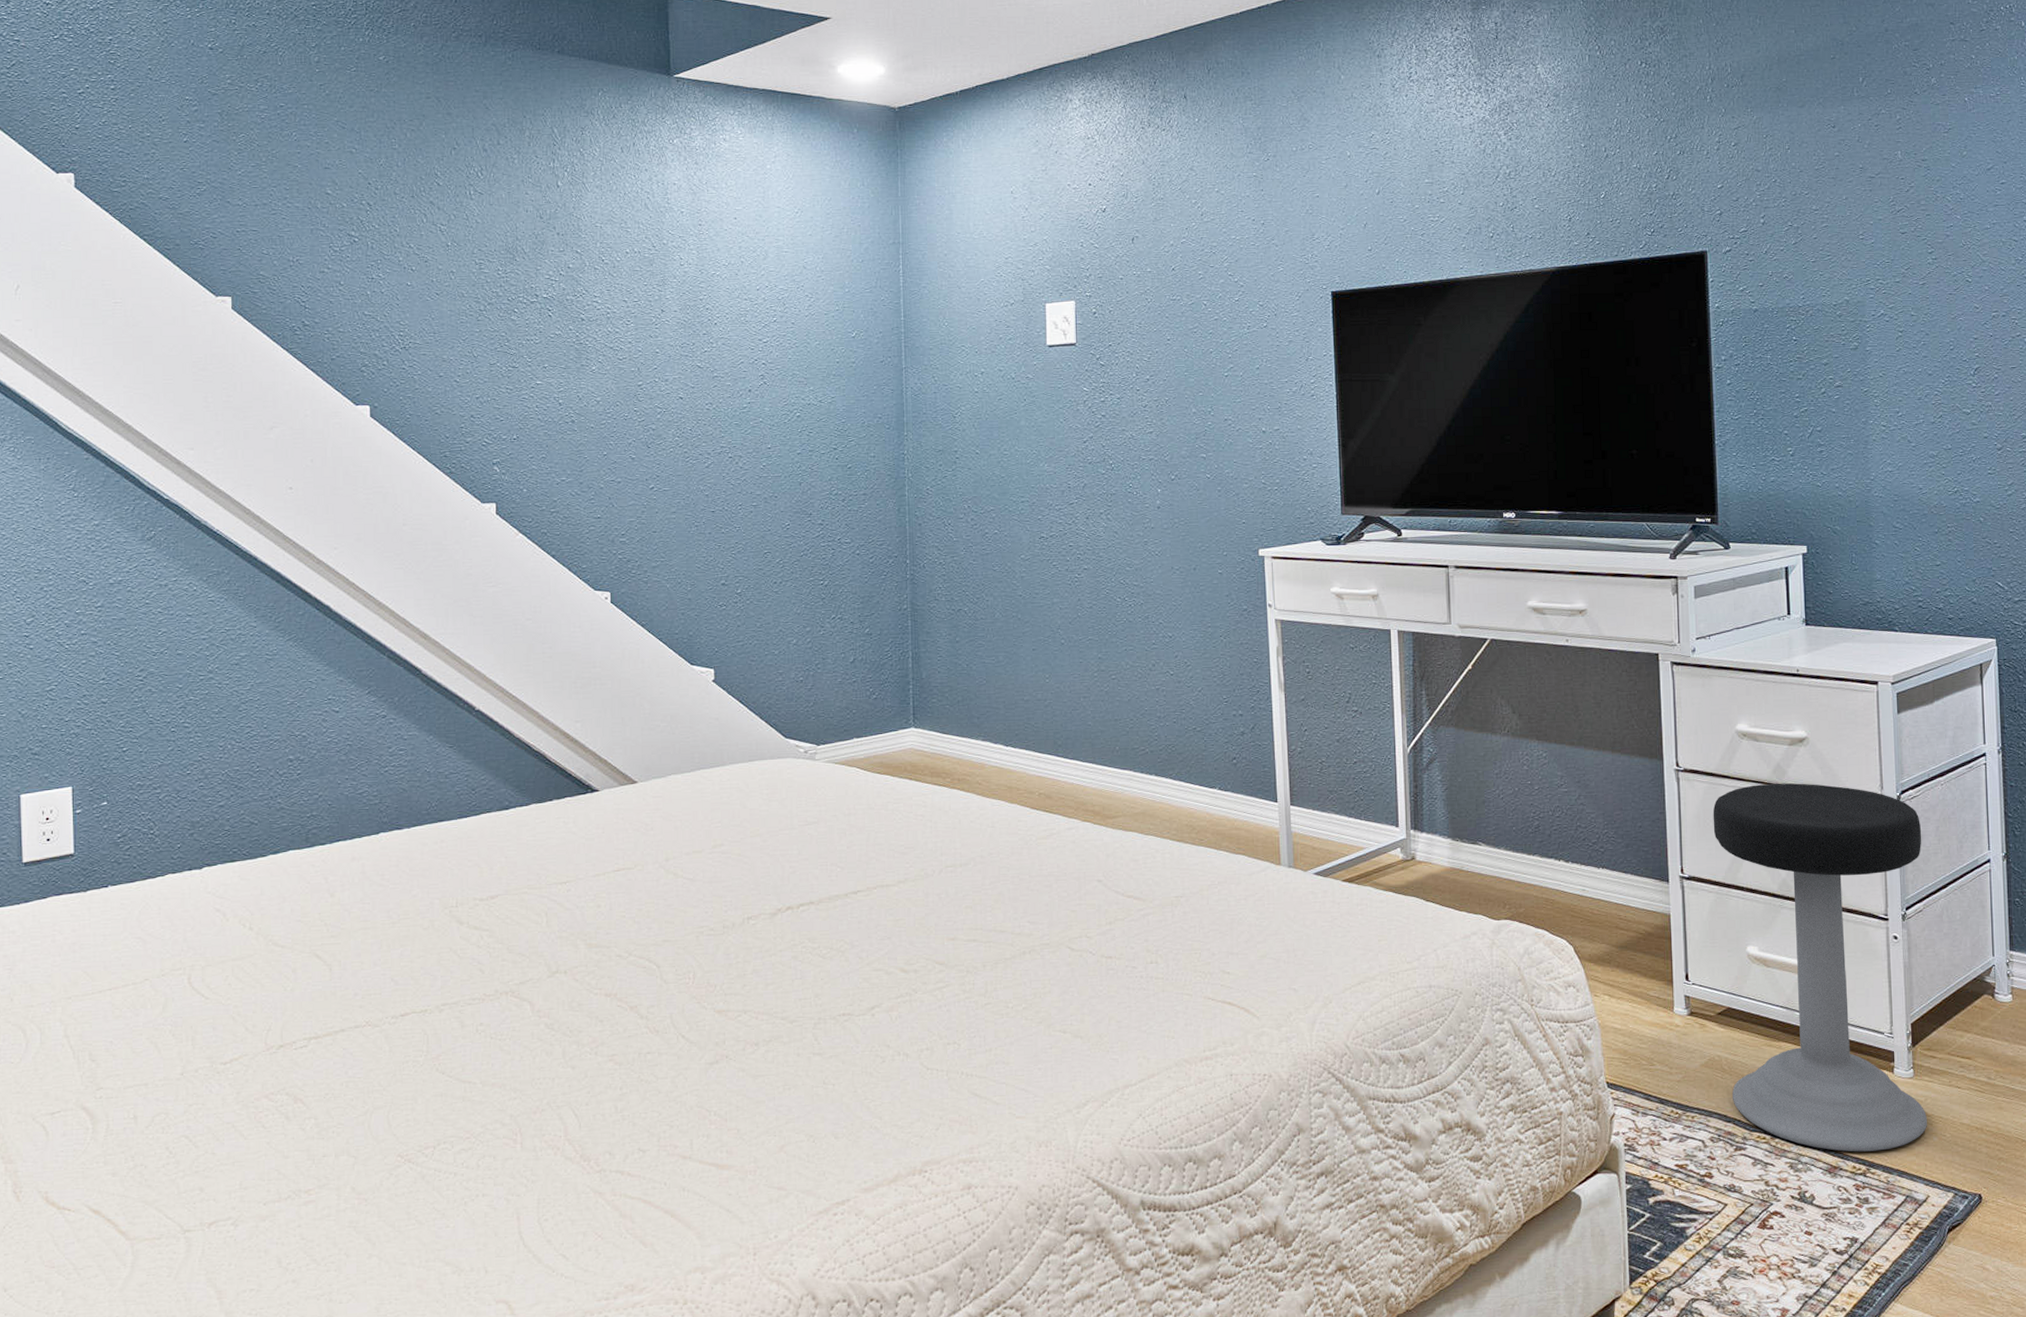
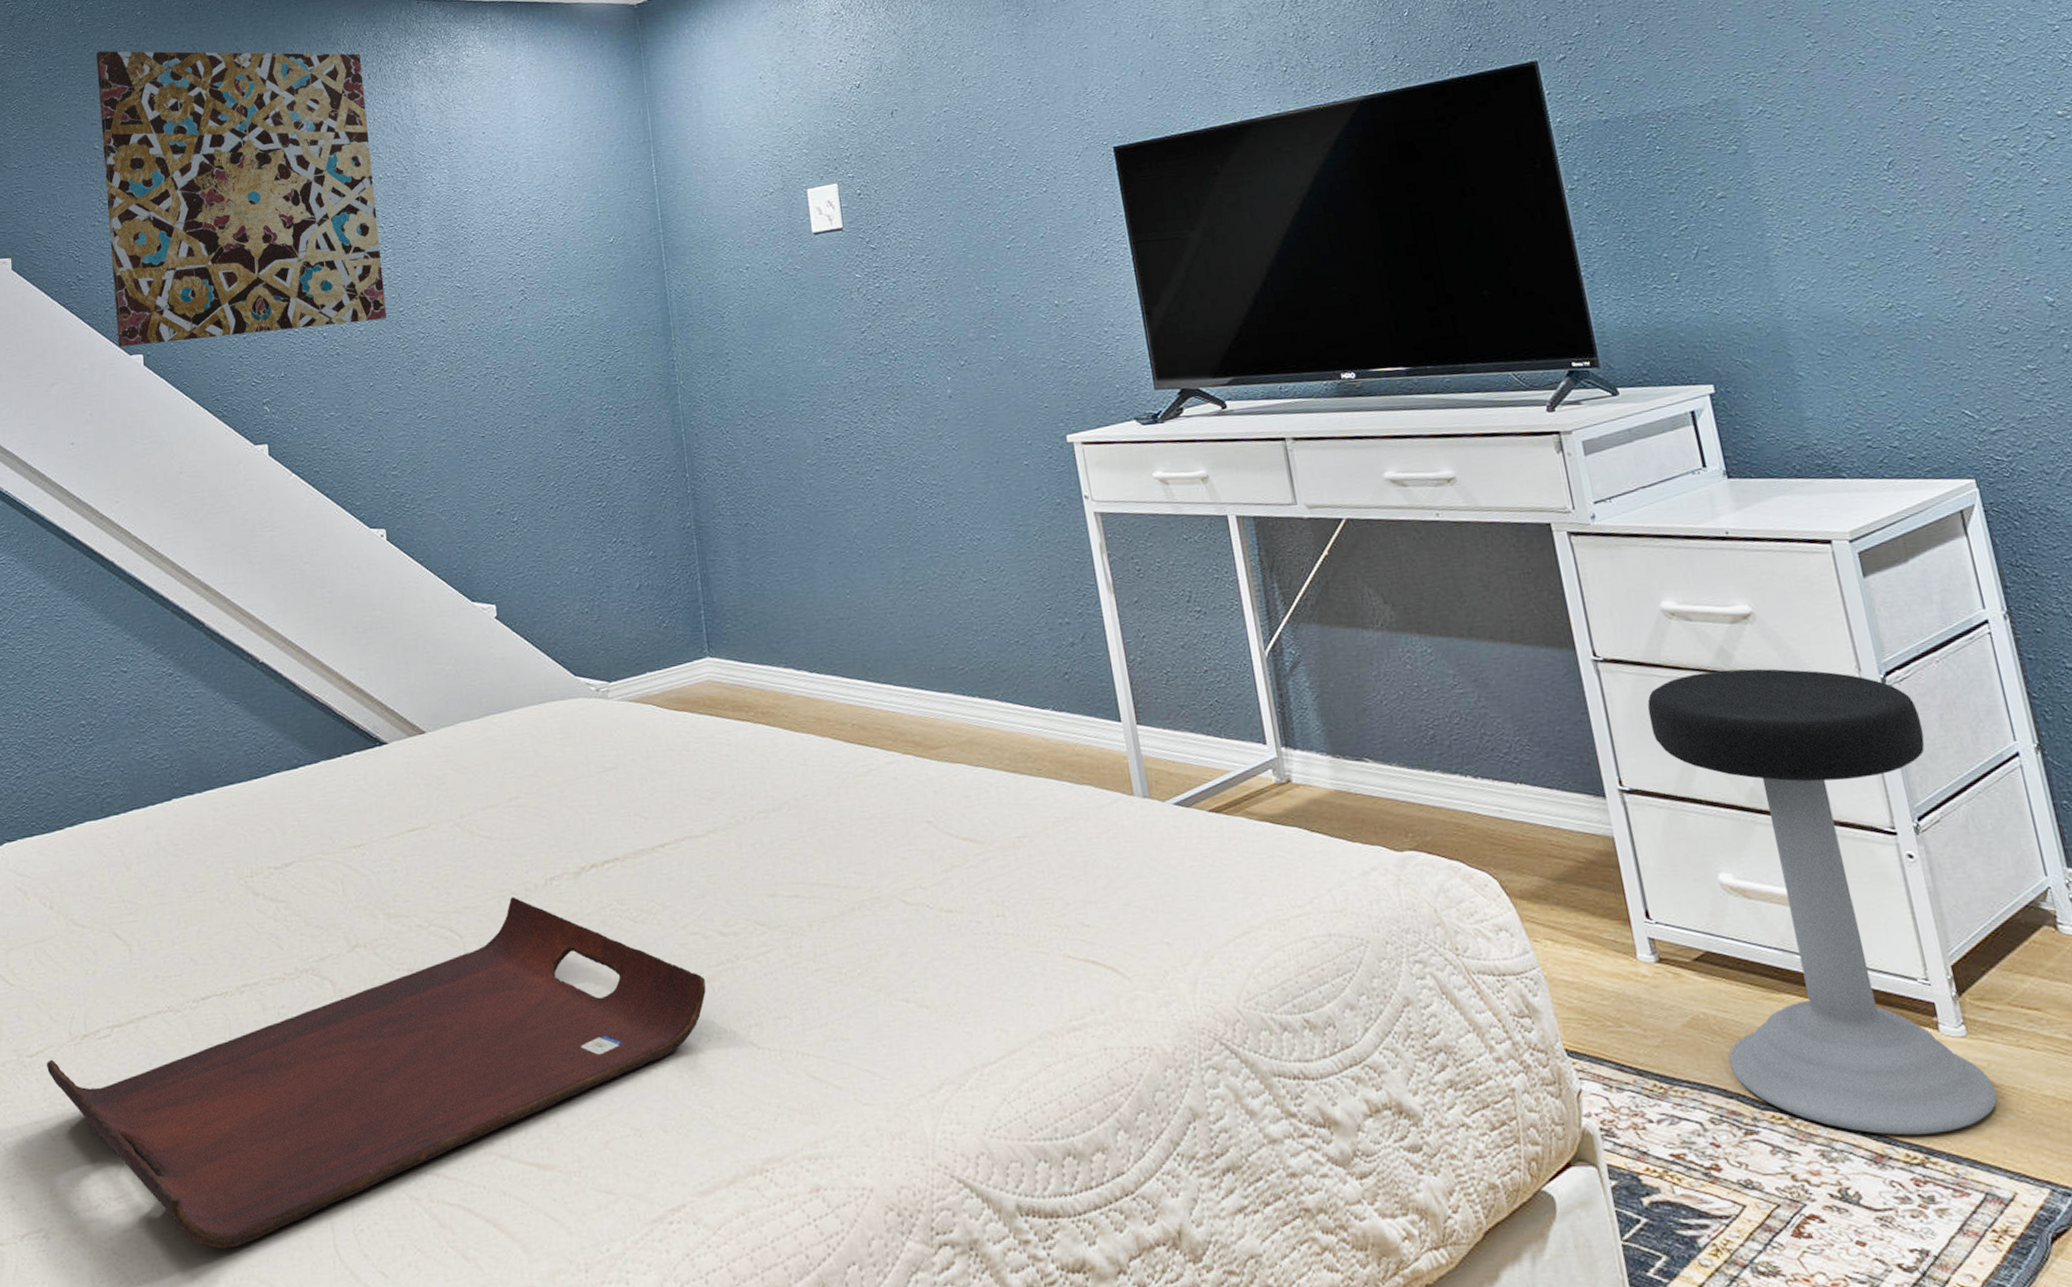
serving tray: none [240,933,884,1235] -> present [46,897,706,1249]
wall art: none [333,93,624,397] -> present [96,50,387,347]

